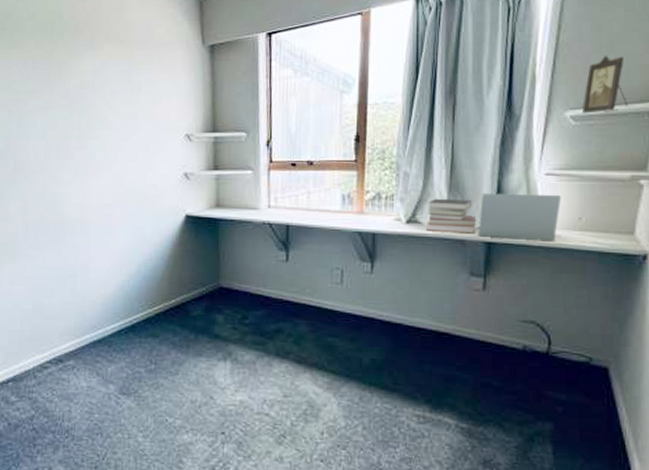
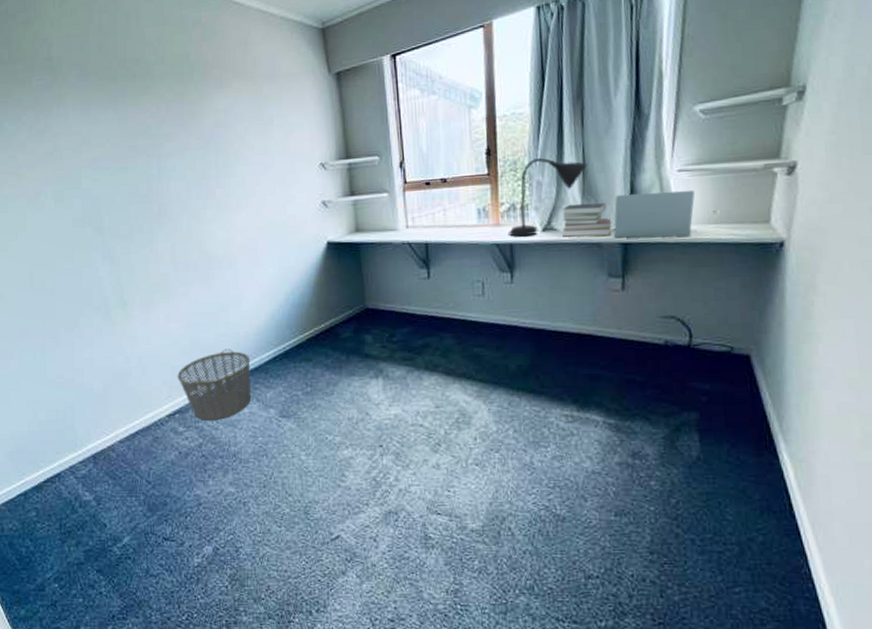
basket: none [15,317,95,392] -> present [177,349,251,420]
desk lamp: none [371,148,456,227] -> present [507,157,588,237]
photo frame: present [581,55,628,114] -> none [711,44,758,106]

